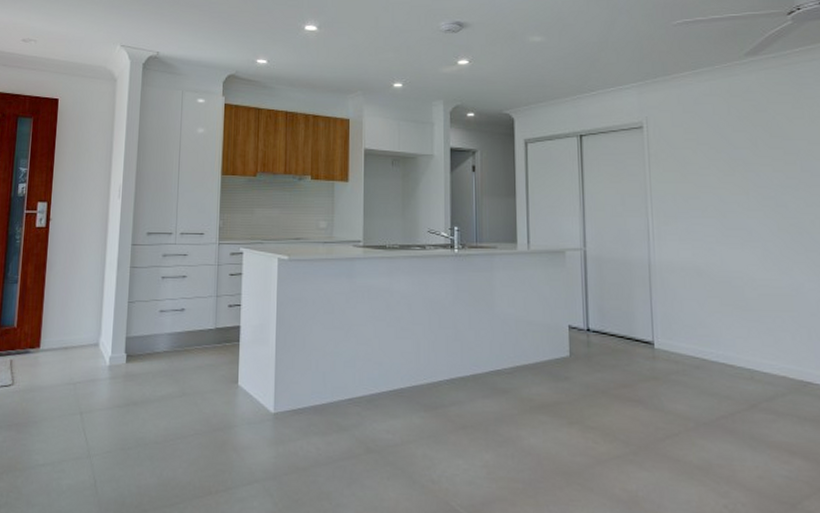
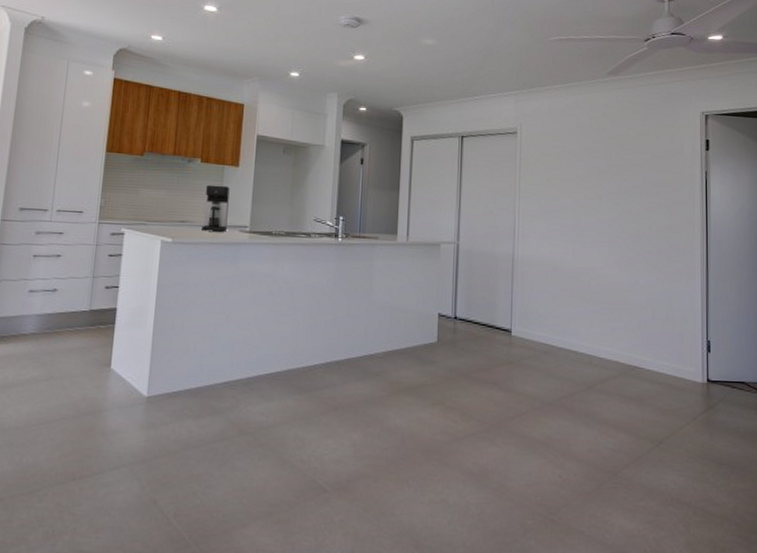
coffee maker: none [316,201,341,249] -> present [202,185,230,233]

